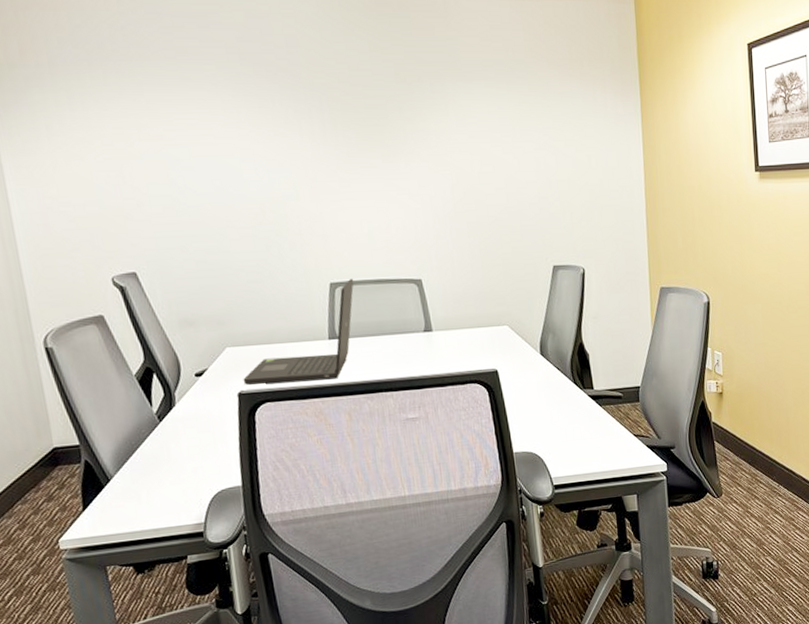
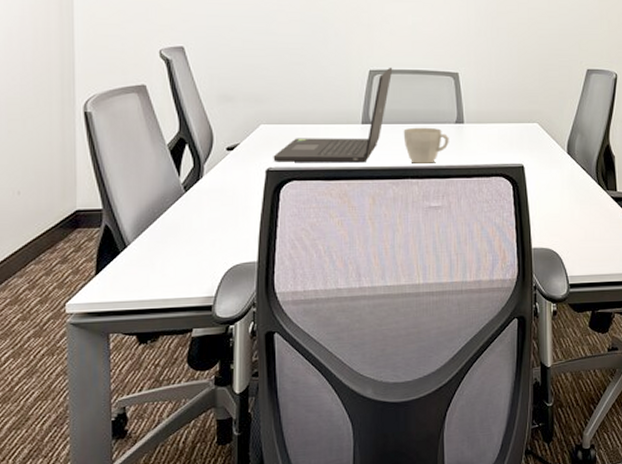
cup: none [372,337,420,376] -> present [403,127,449,164]

